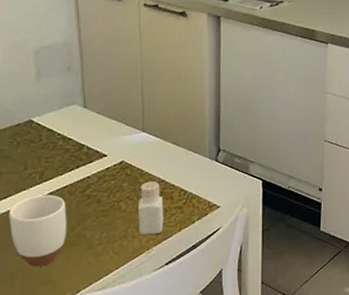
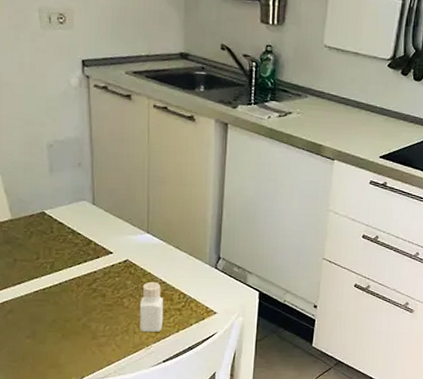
mug: present [8,194,67,267] -> none [22,284,74,351]

